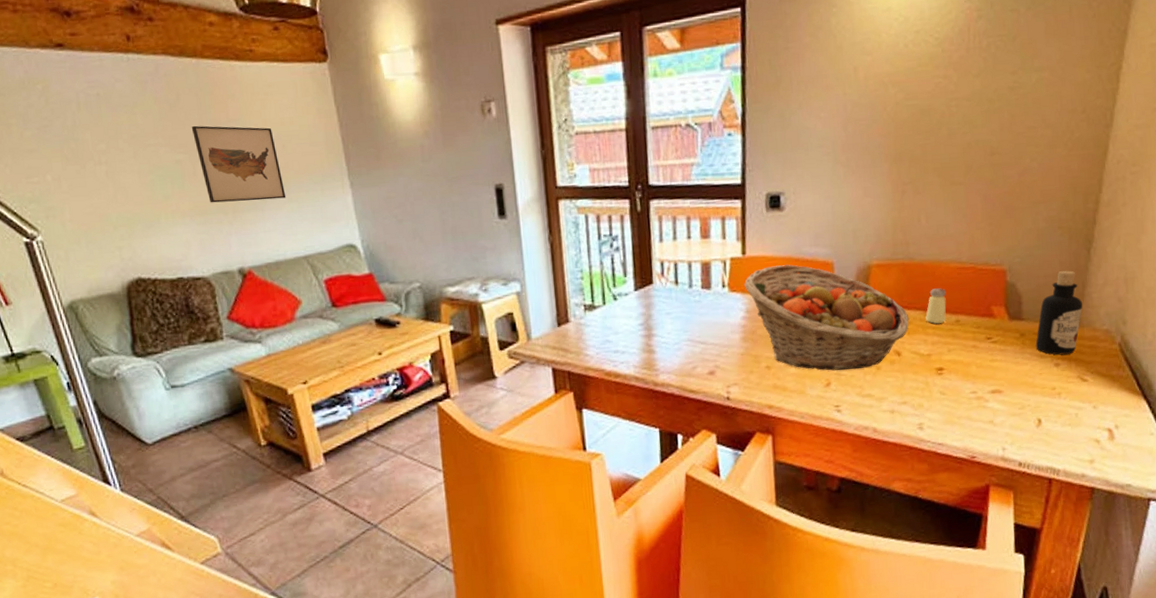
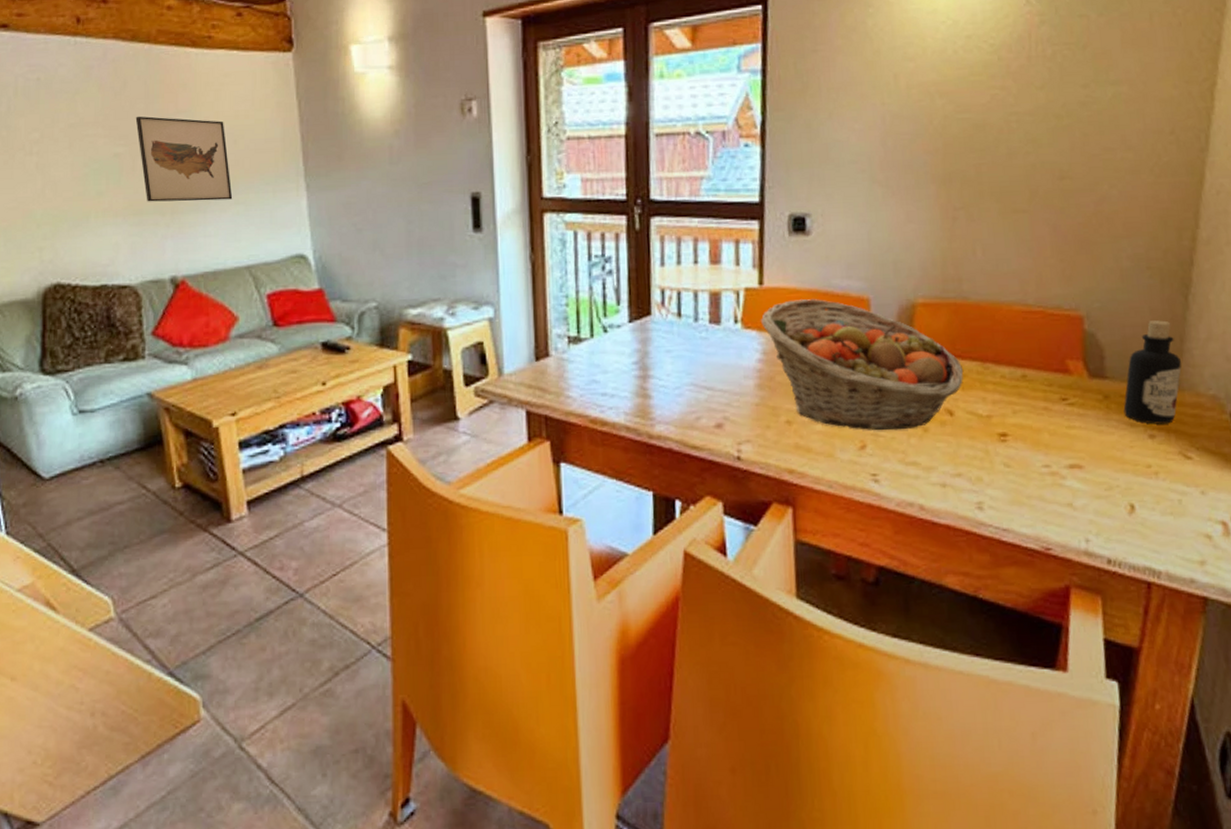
saltshaker: present [926,288,947,324] -> none [984,335,1010,378]

